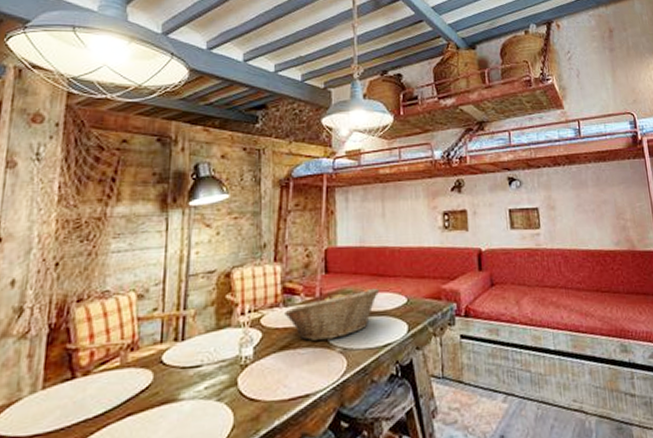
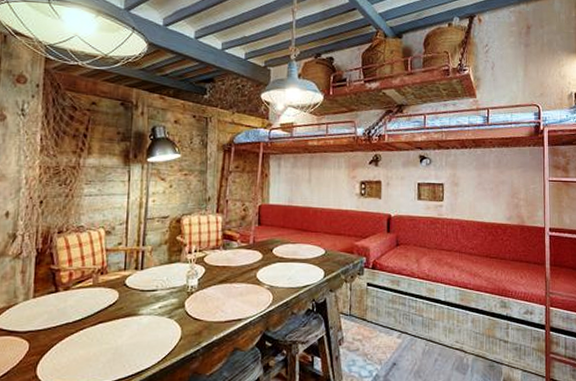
fruit basket: present [285,288,380,341] -> none [224,240,303,278]

